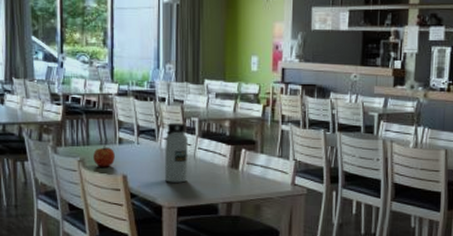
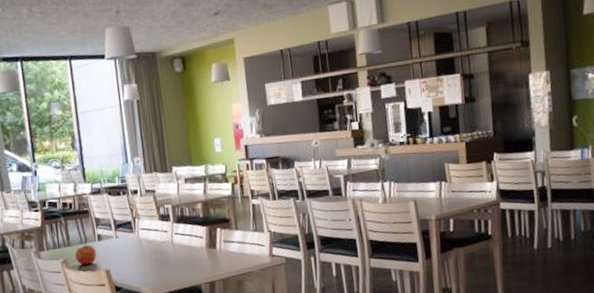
water bottle: present [164,122,188,183] -> none [141,211,169,271]

